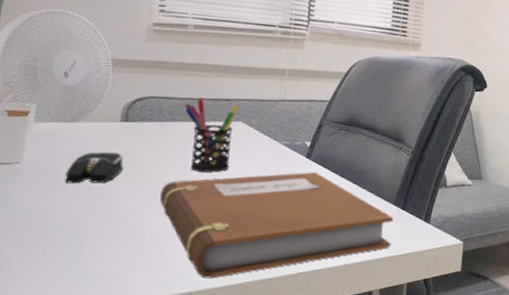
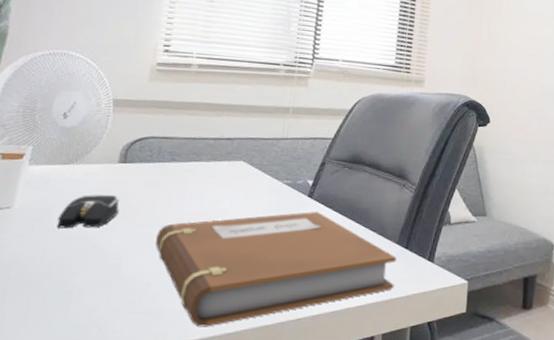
pen holder: present [184,98,239,172] -> none [185,137,241,214]

